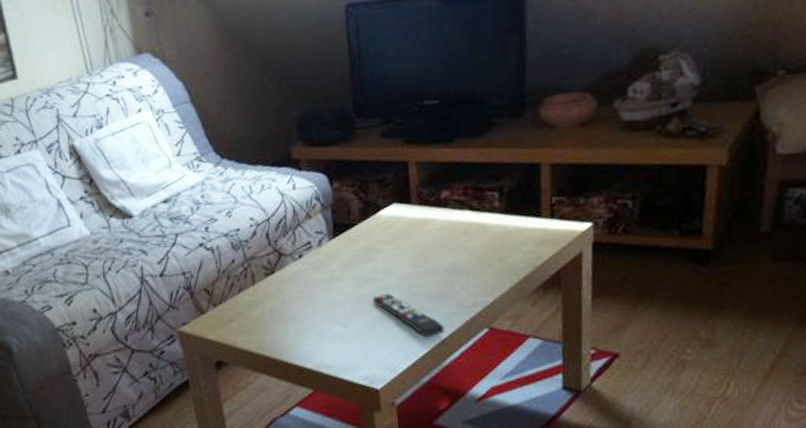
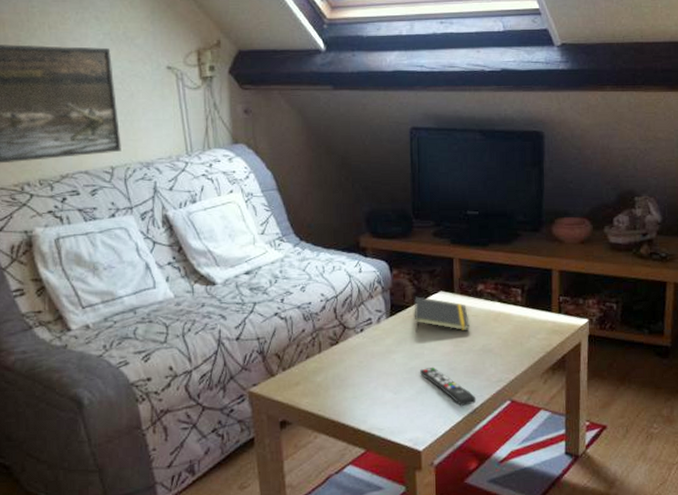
notepad: none [361,211,433,255] -> present [414,296,470,333]

